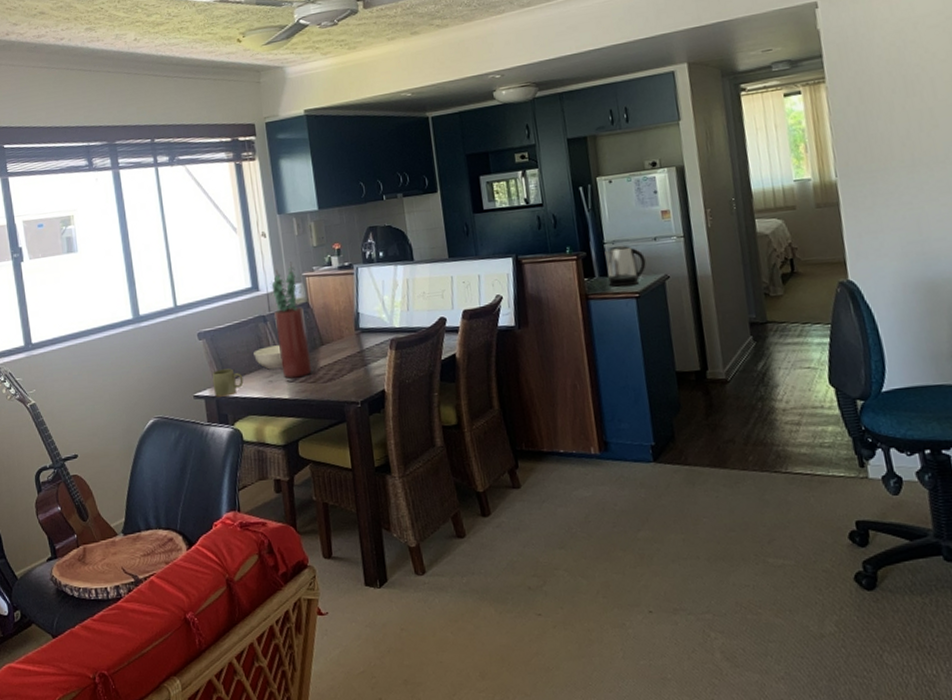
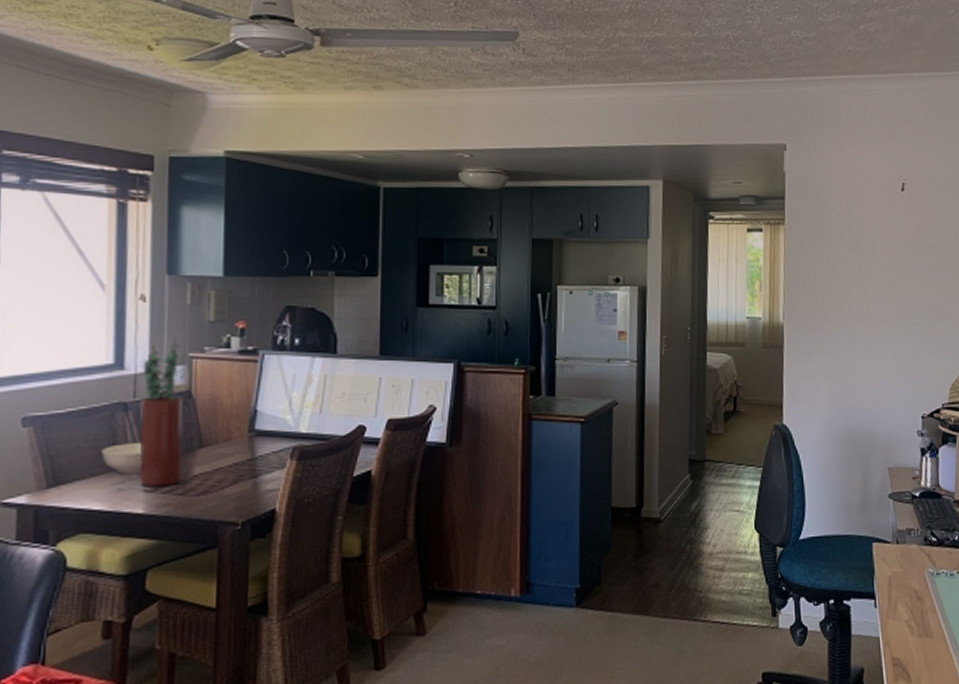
mug: present [212,368,244,397] -> none [32,469,81,507]
kettle: present [604,245,646,288] -> none [555,363,596,410]

